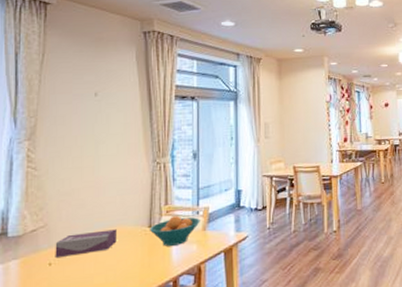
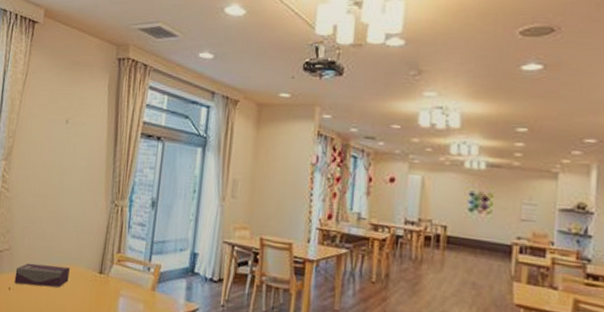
fruit bowl: present [150,215,200,246] -> none [100,266,150,300]

